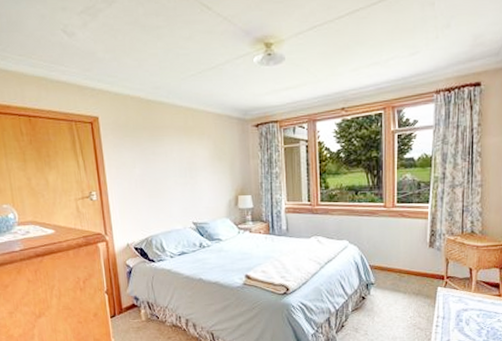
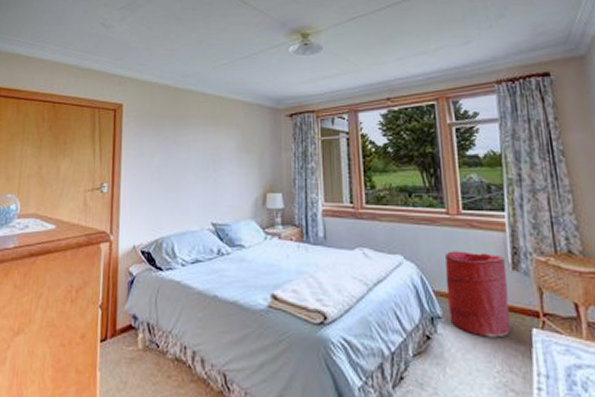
laundry hamper: none [379,235,425,295] -> present [445,251,511,338]

